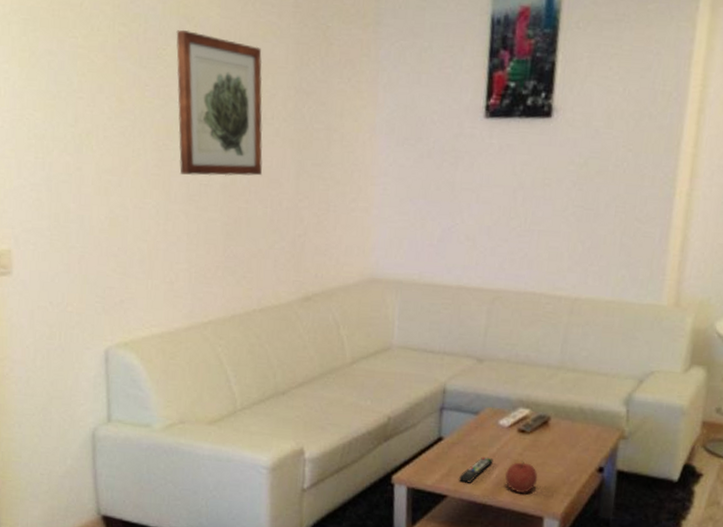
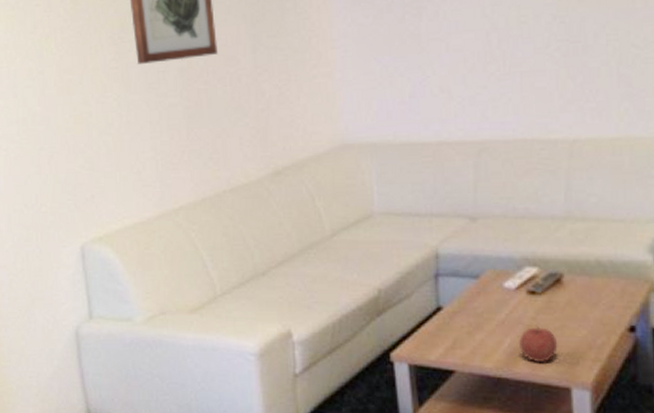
remote control: present [459,456,493,483] -> none [466,324,503,355]

